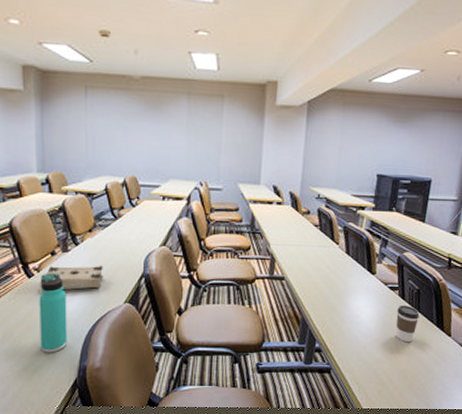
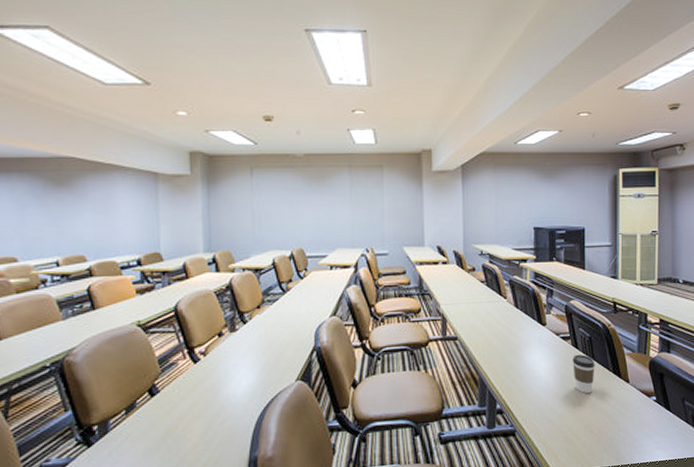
thermos bottle: present [39,273,68,353] -> none [205,355,237,446]
book: present [45,265,103,290] -> none [212,342,273,372]

